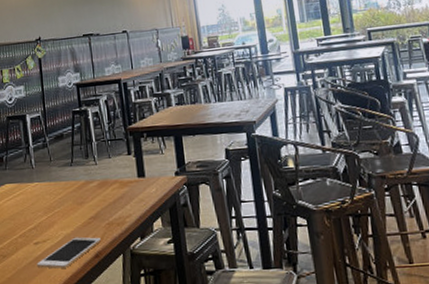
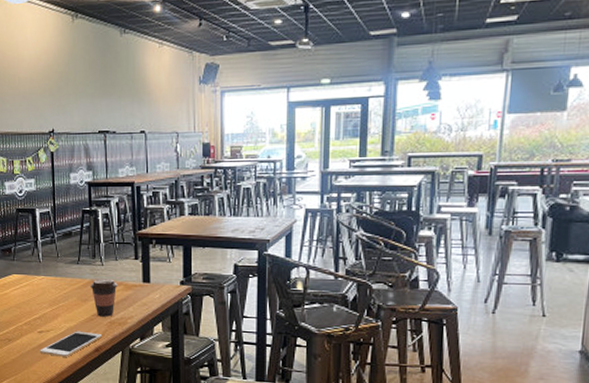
coffee cup: none [85,177,113,219] -> present [90,279,118,317]

